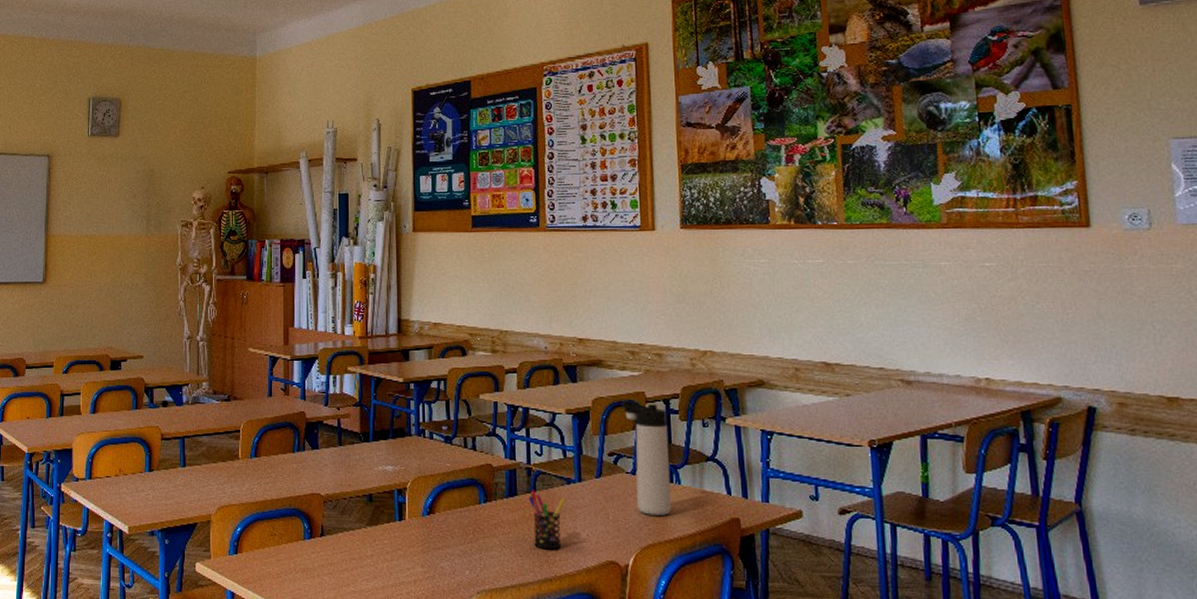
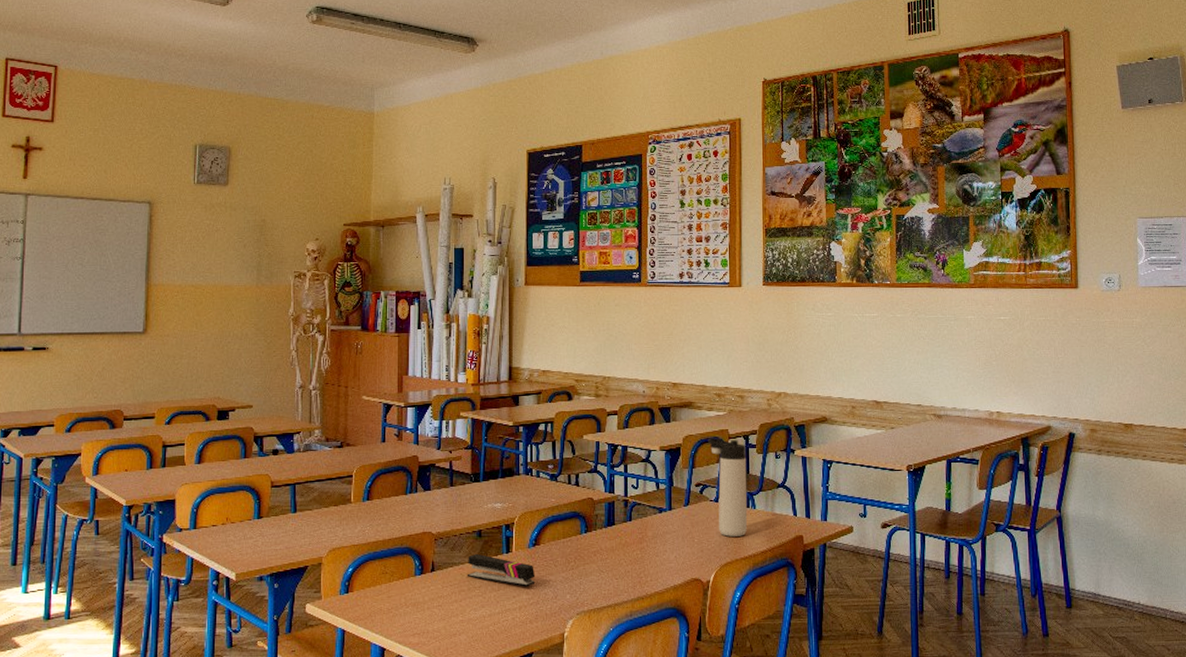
stapler: none [357,519,431,559] -> present [467,553,536,587]
pen holder: present [528,489,566,550] -> none [624,519,657,572]

